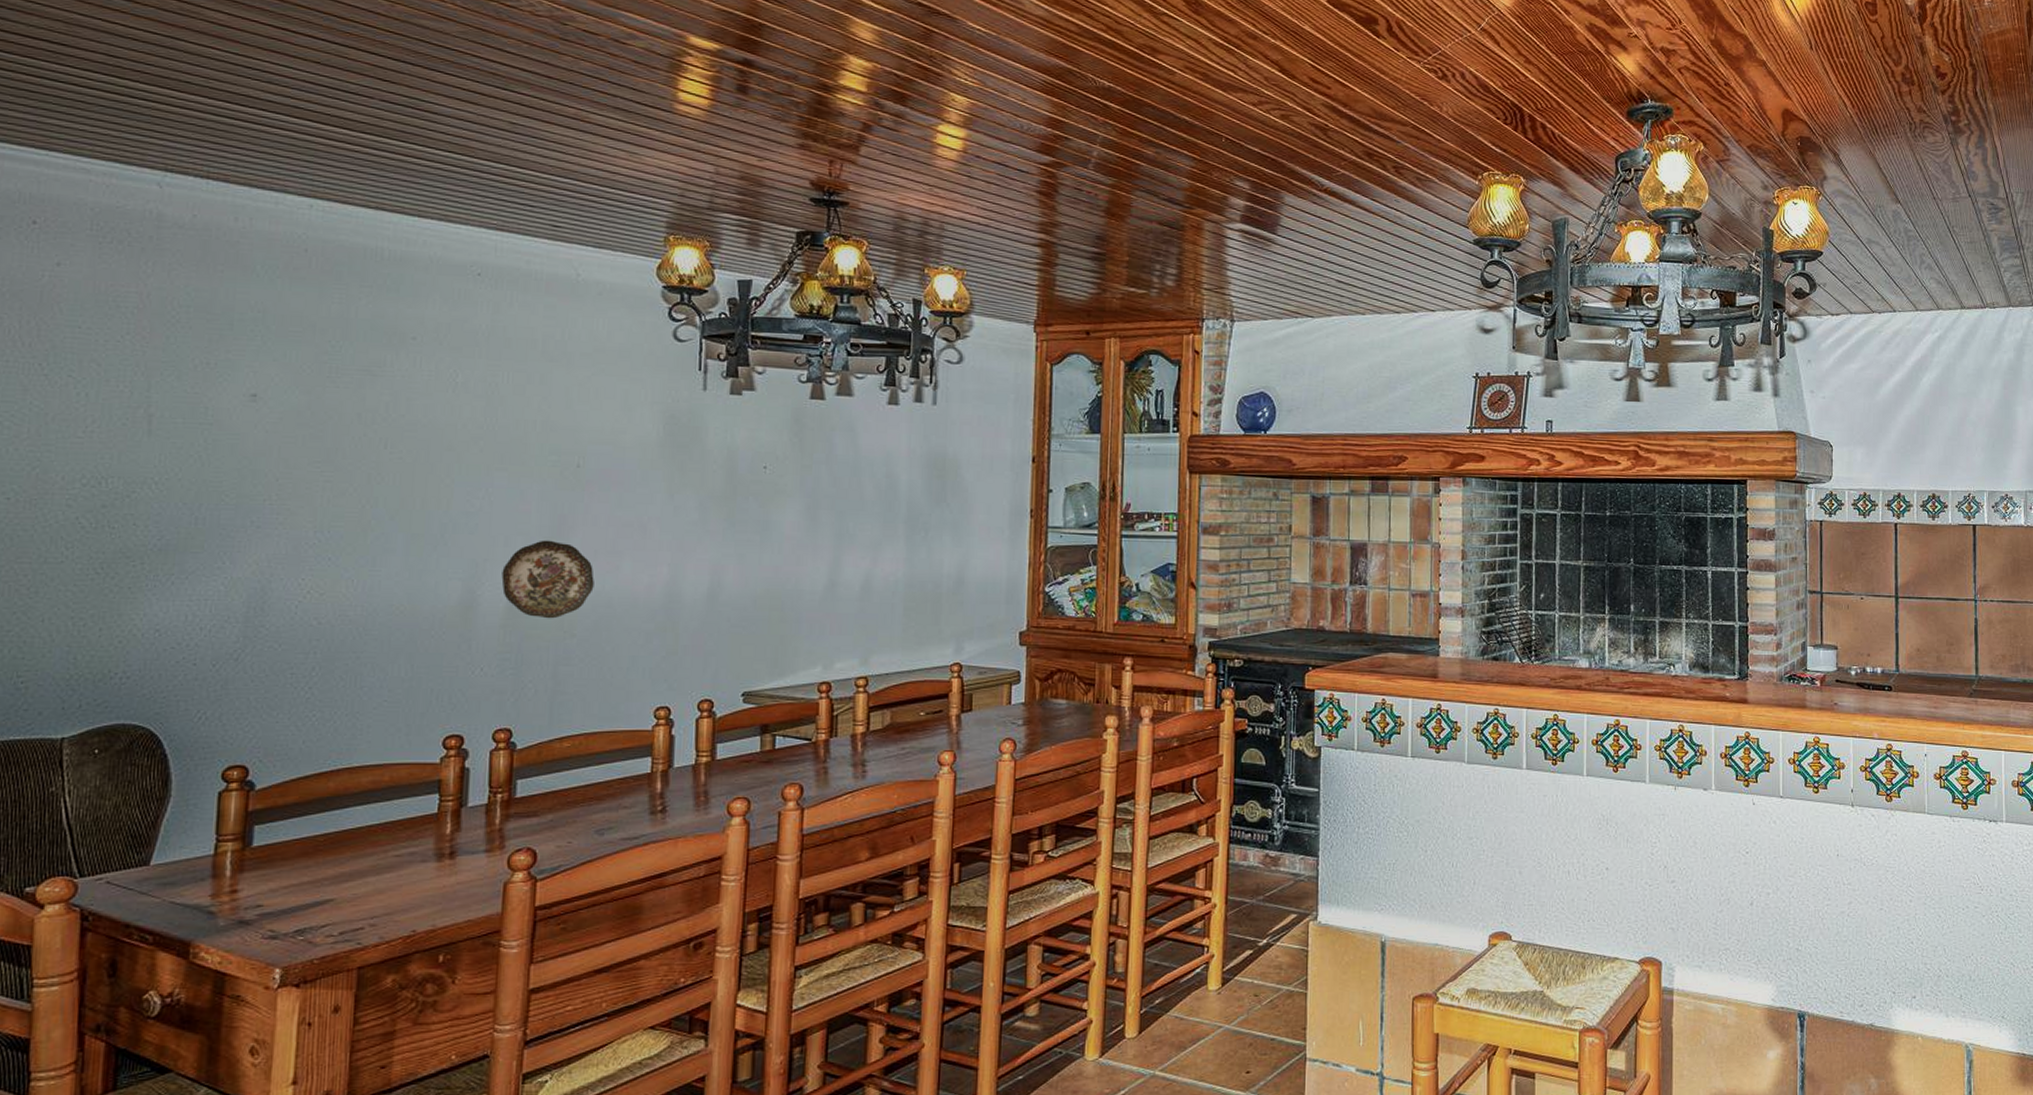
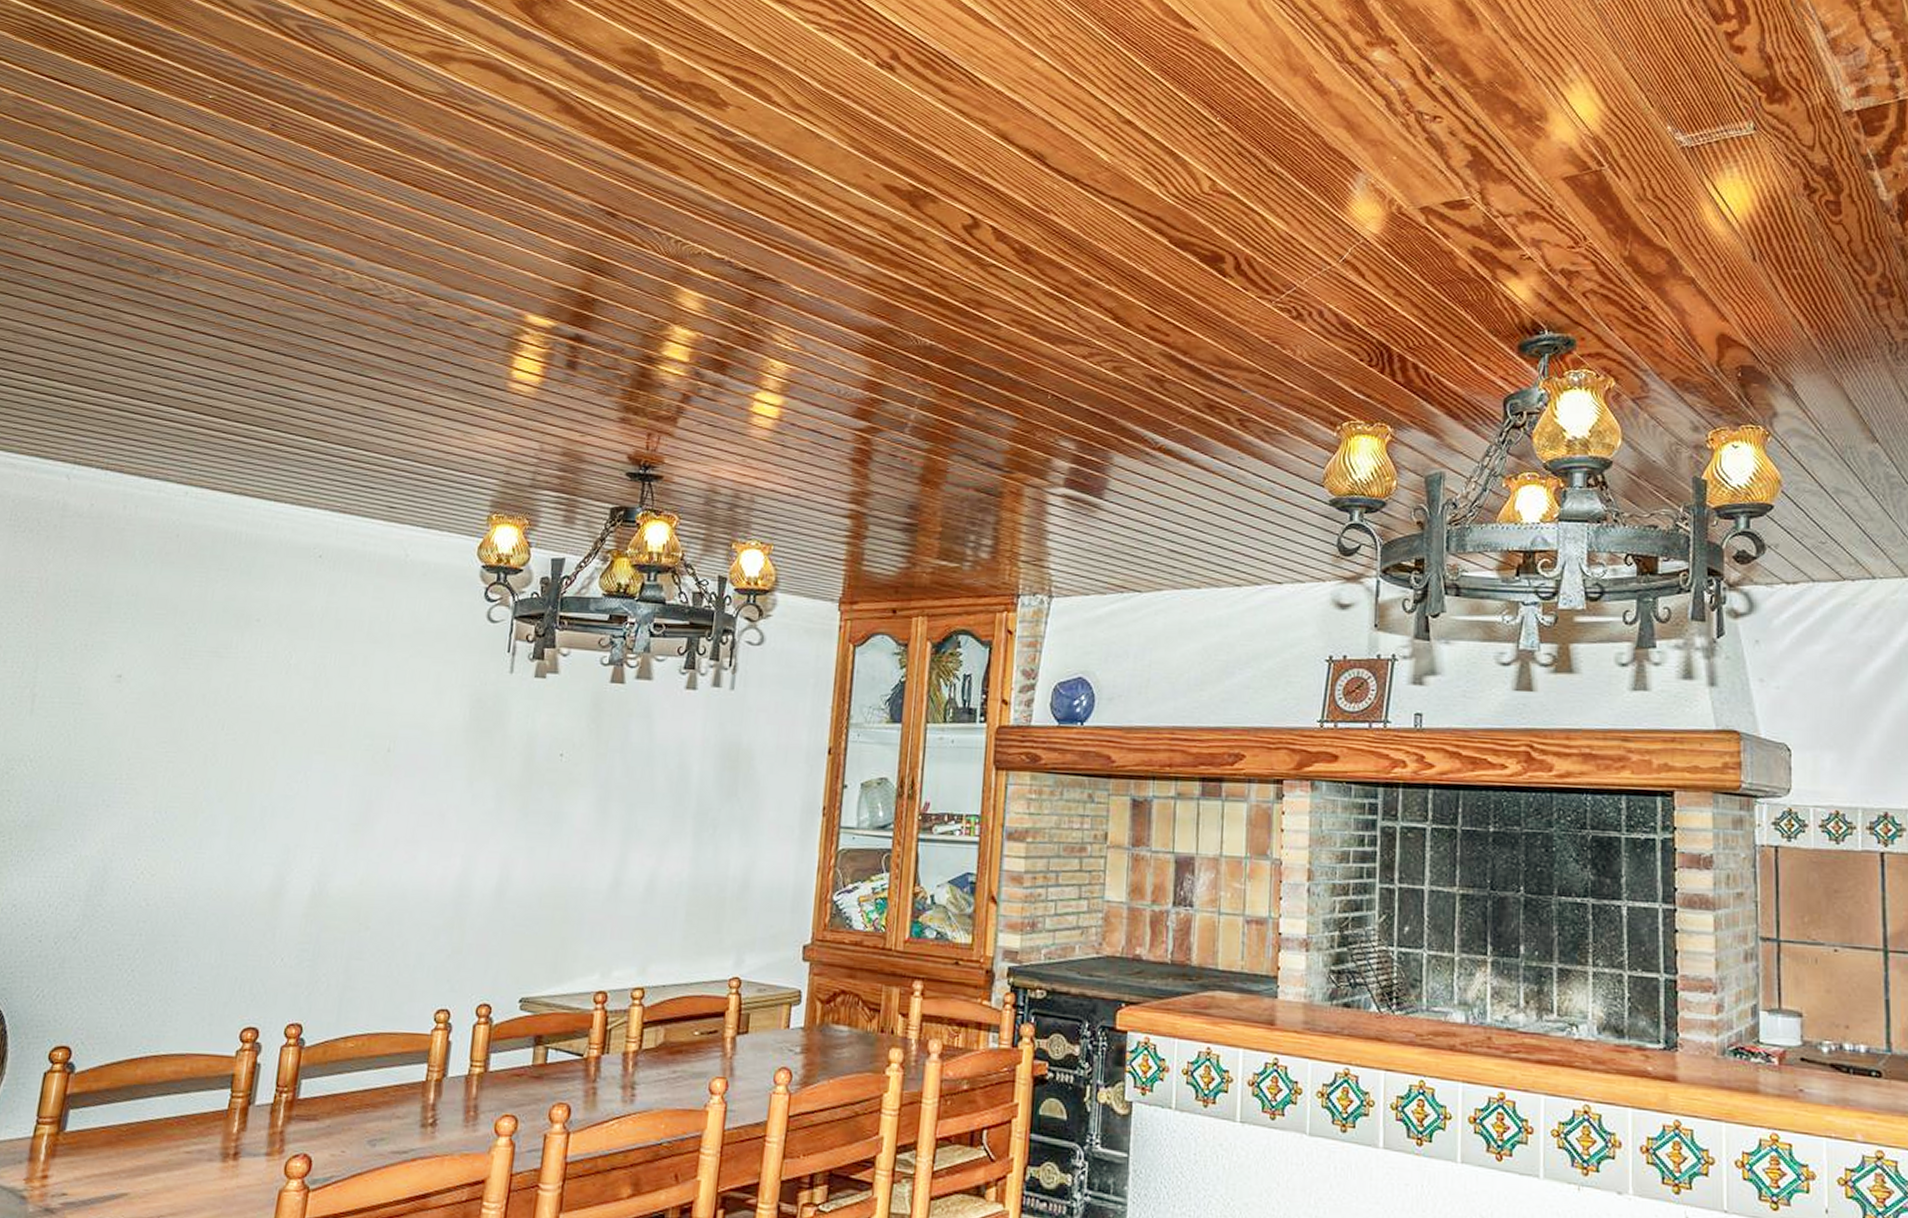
decorative plate: present [501,540,594,619] -> none [308,826,393,910]

